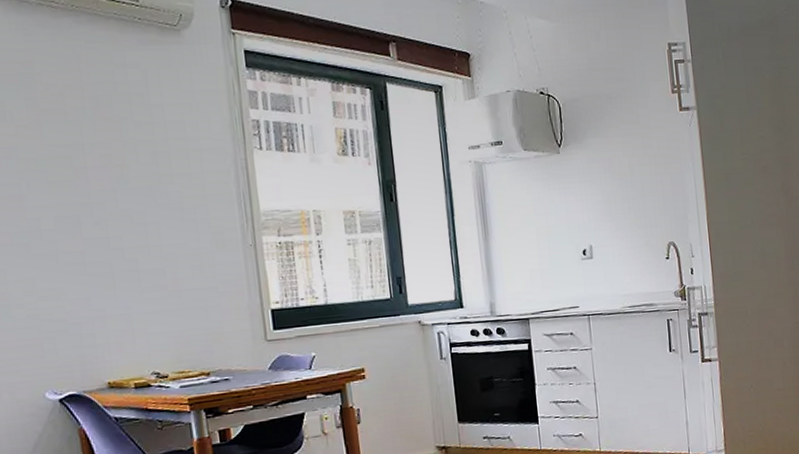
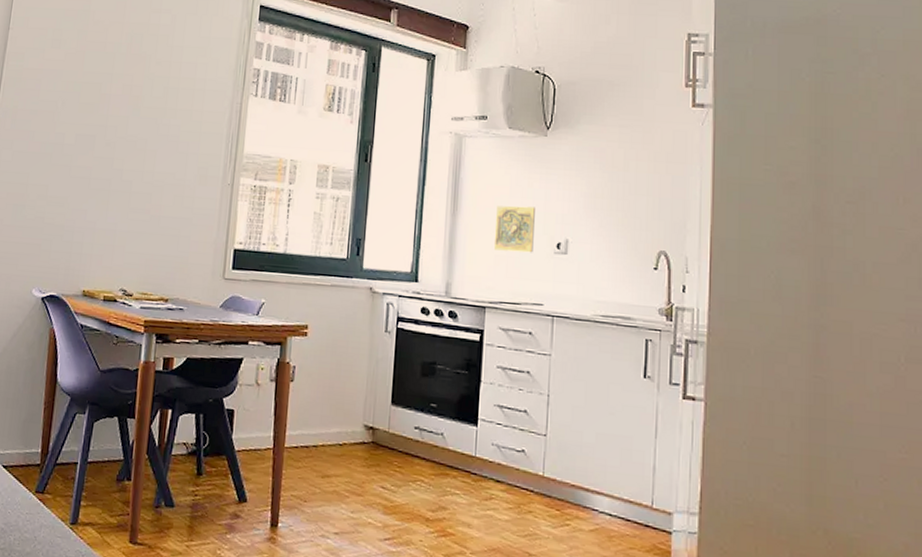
decorative tile: none [525,221,563,266] -> present [493,205,535,253]

